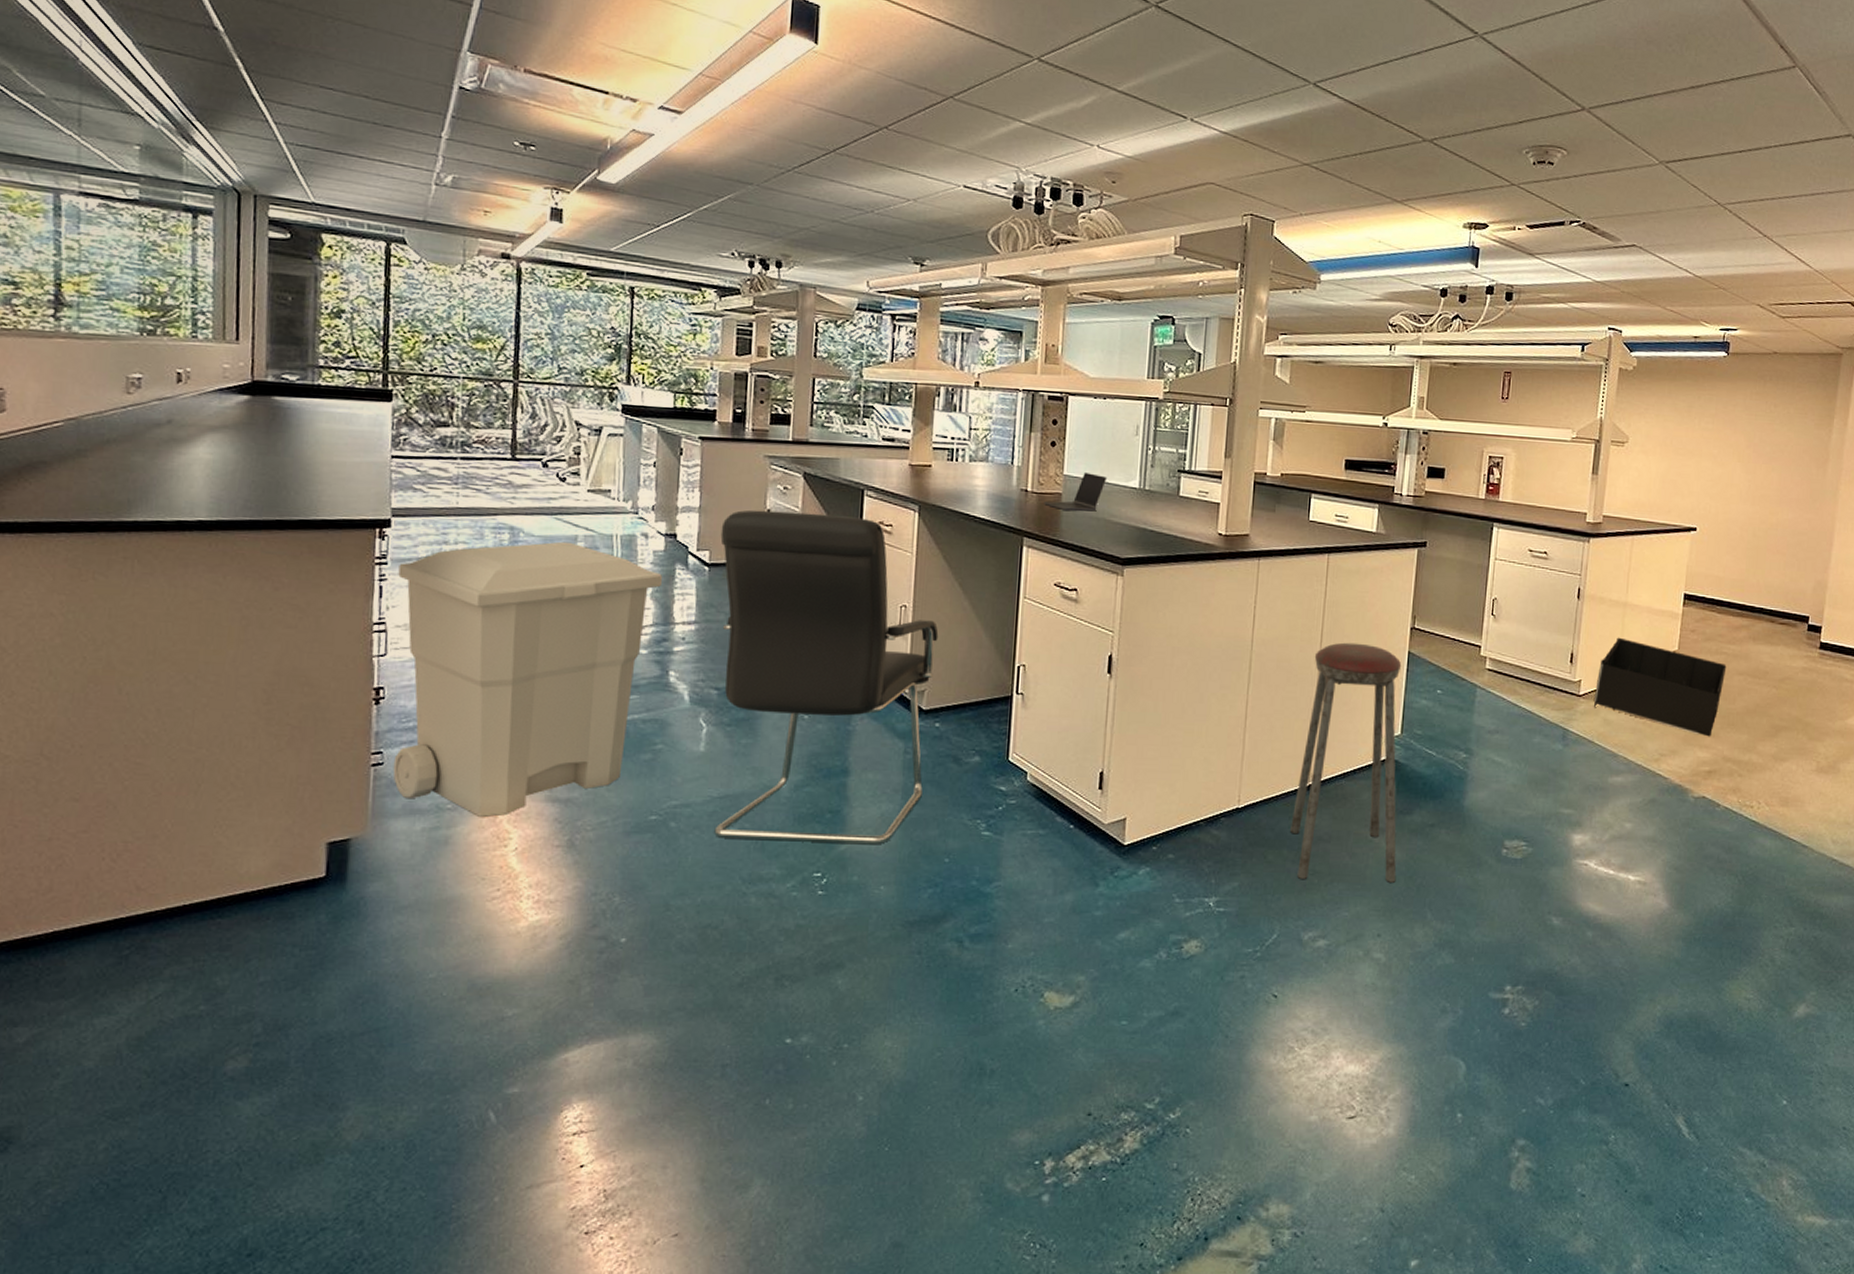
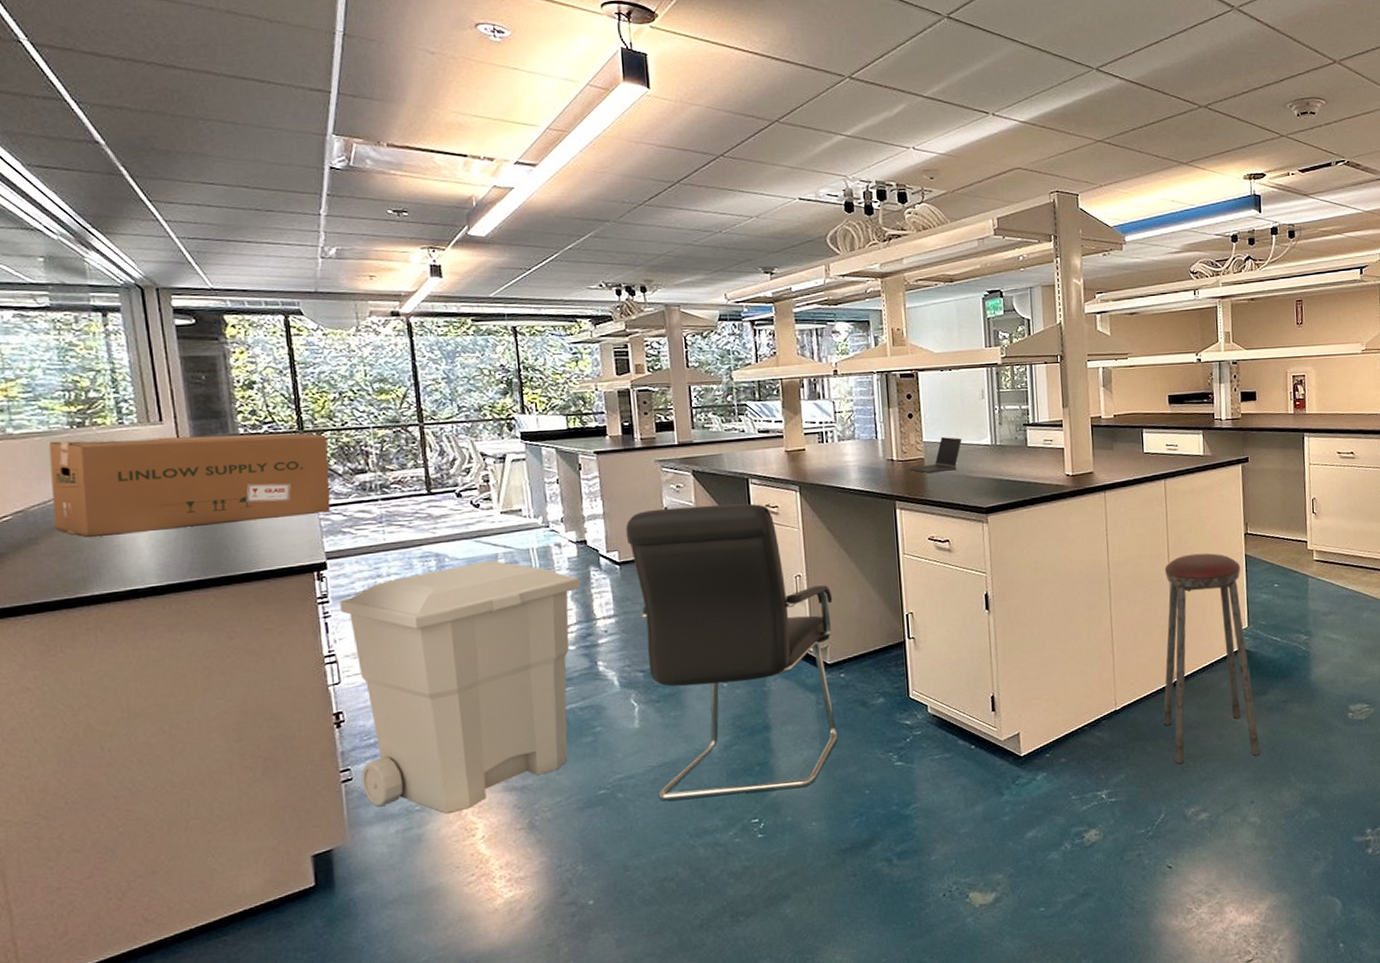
box: none [107,346,412,465] -> present [48,432,331,537]

